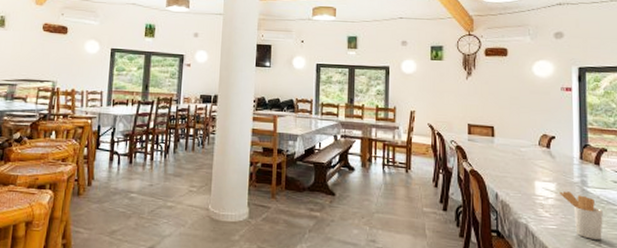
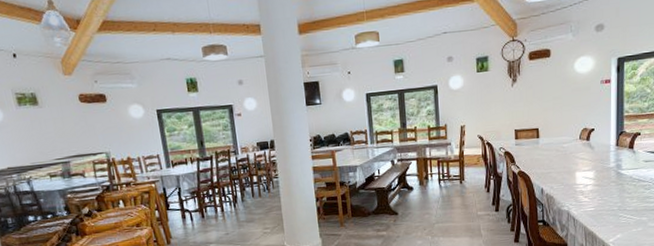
utensil holder: present [560,191,603,240] -> none [597,176,634,214]

